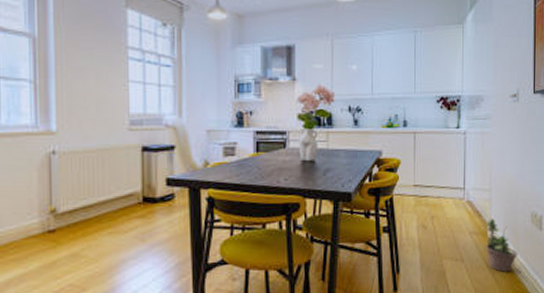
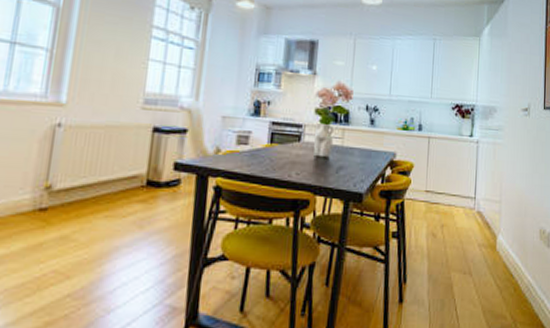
potted plant: present [486,218,518,273] -> none [494,231,526,291]

